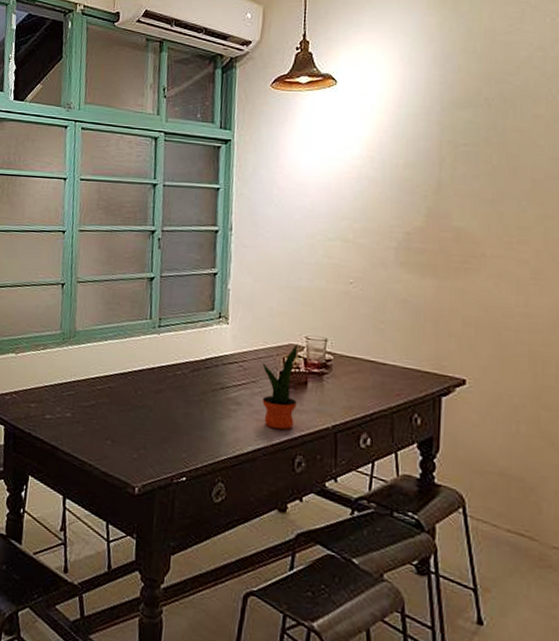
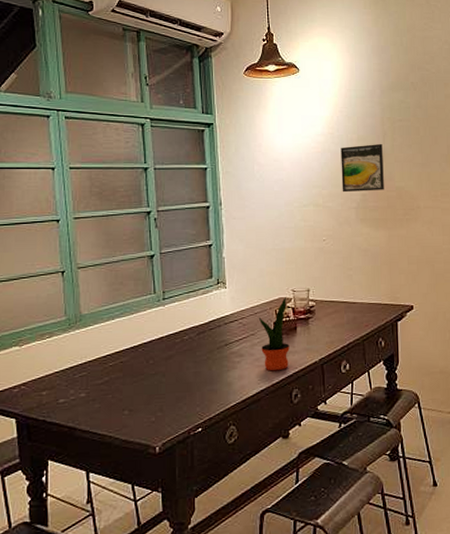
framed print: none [379,172,438,230] -> present [340,144,384,193]

